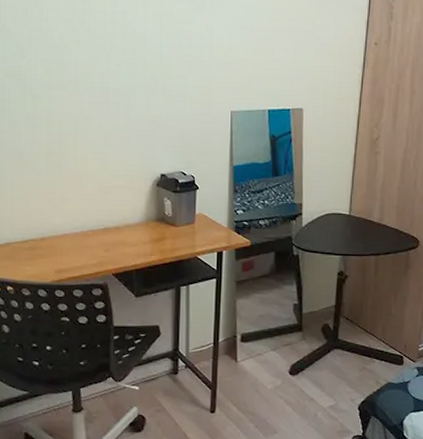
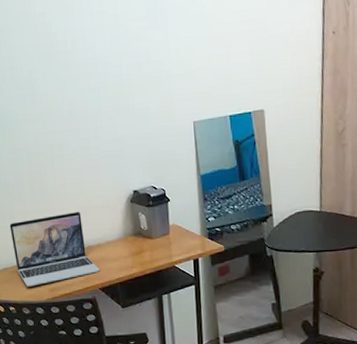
laptop: none [18,189,115,266] -> present [9,211,100,287]

